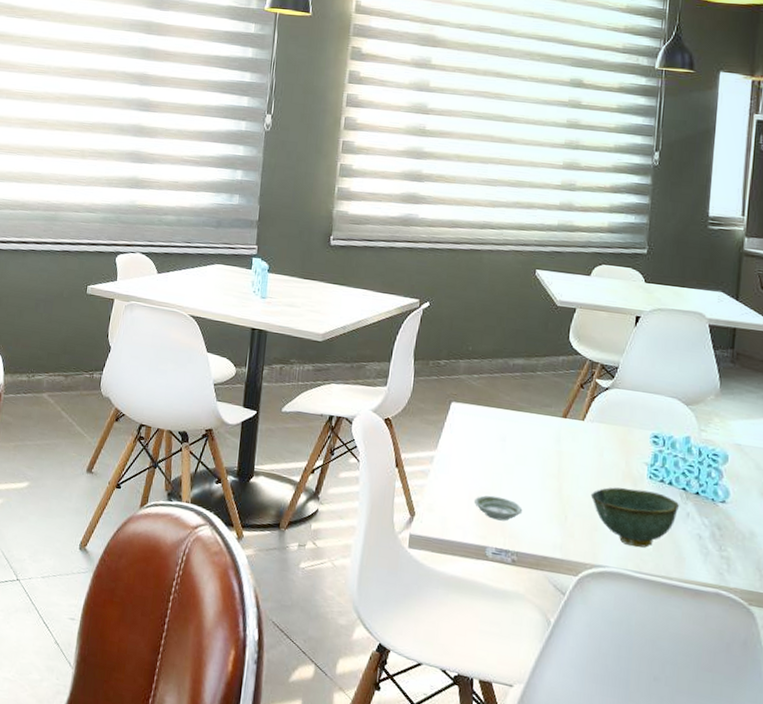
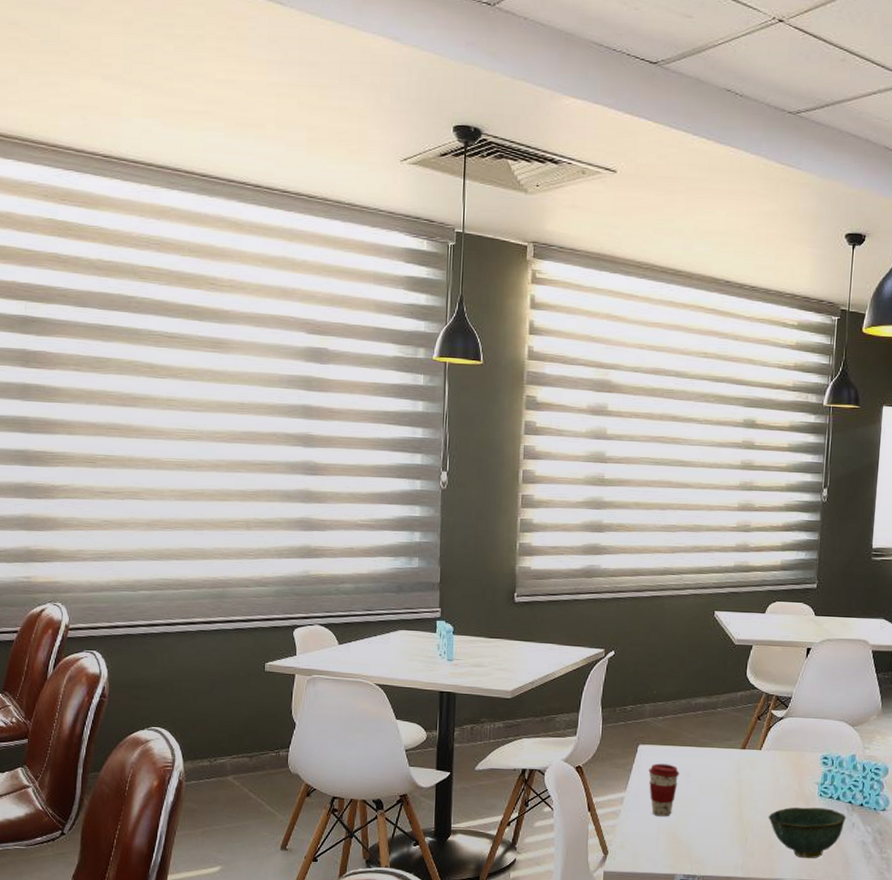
coffee cup: none [461,423,494,483] -> present [649,763,680,817]
saucer: present [475,495,523,521] -> none [663,827,707,850]

